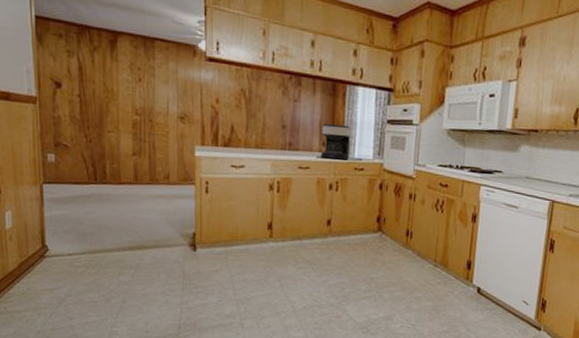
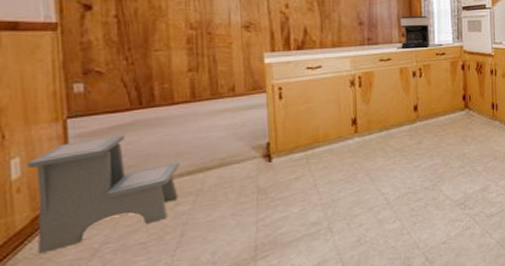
step stool: none [16,204,124,293] -> present [27,134,181,253]

